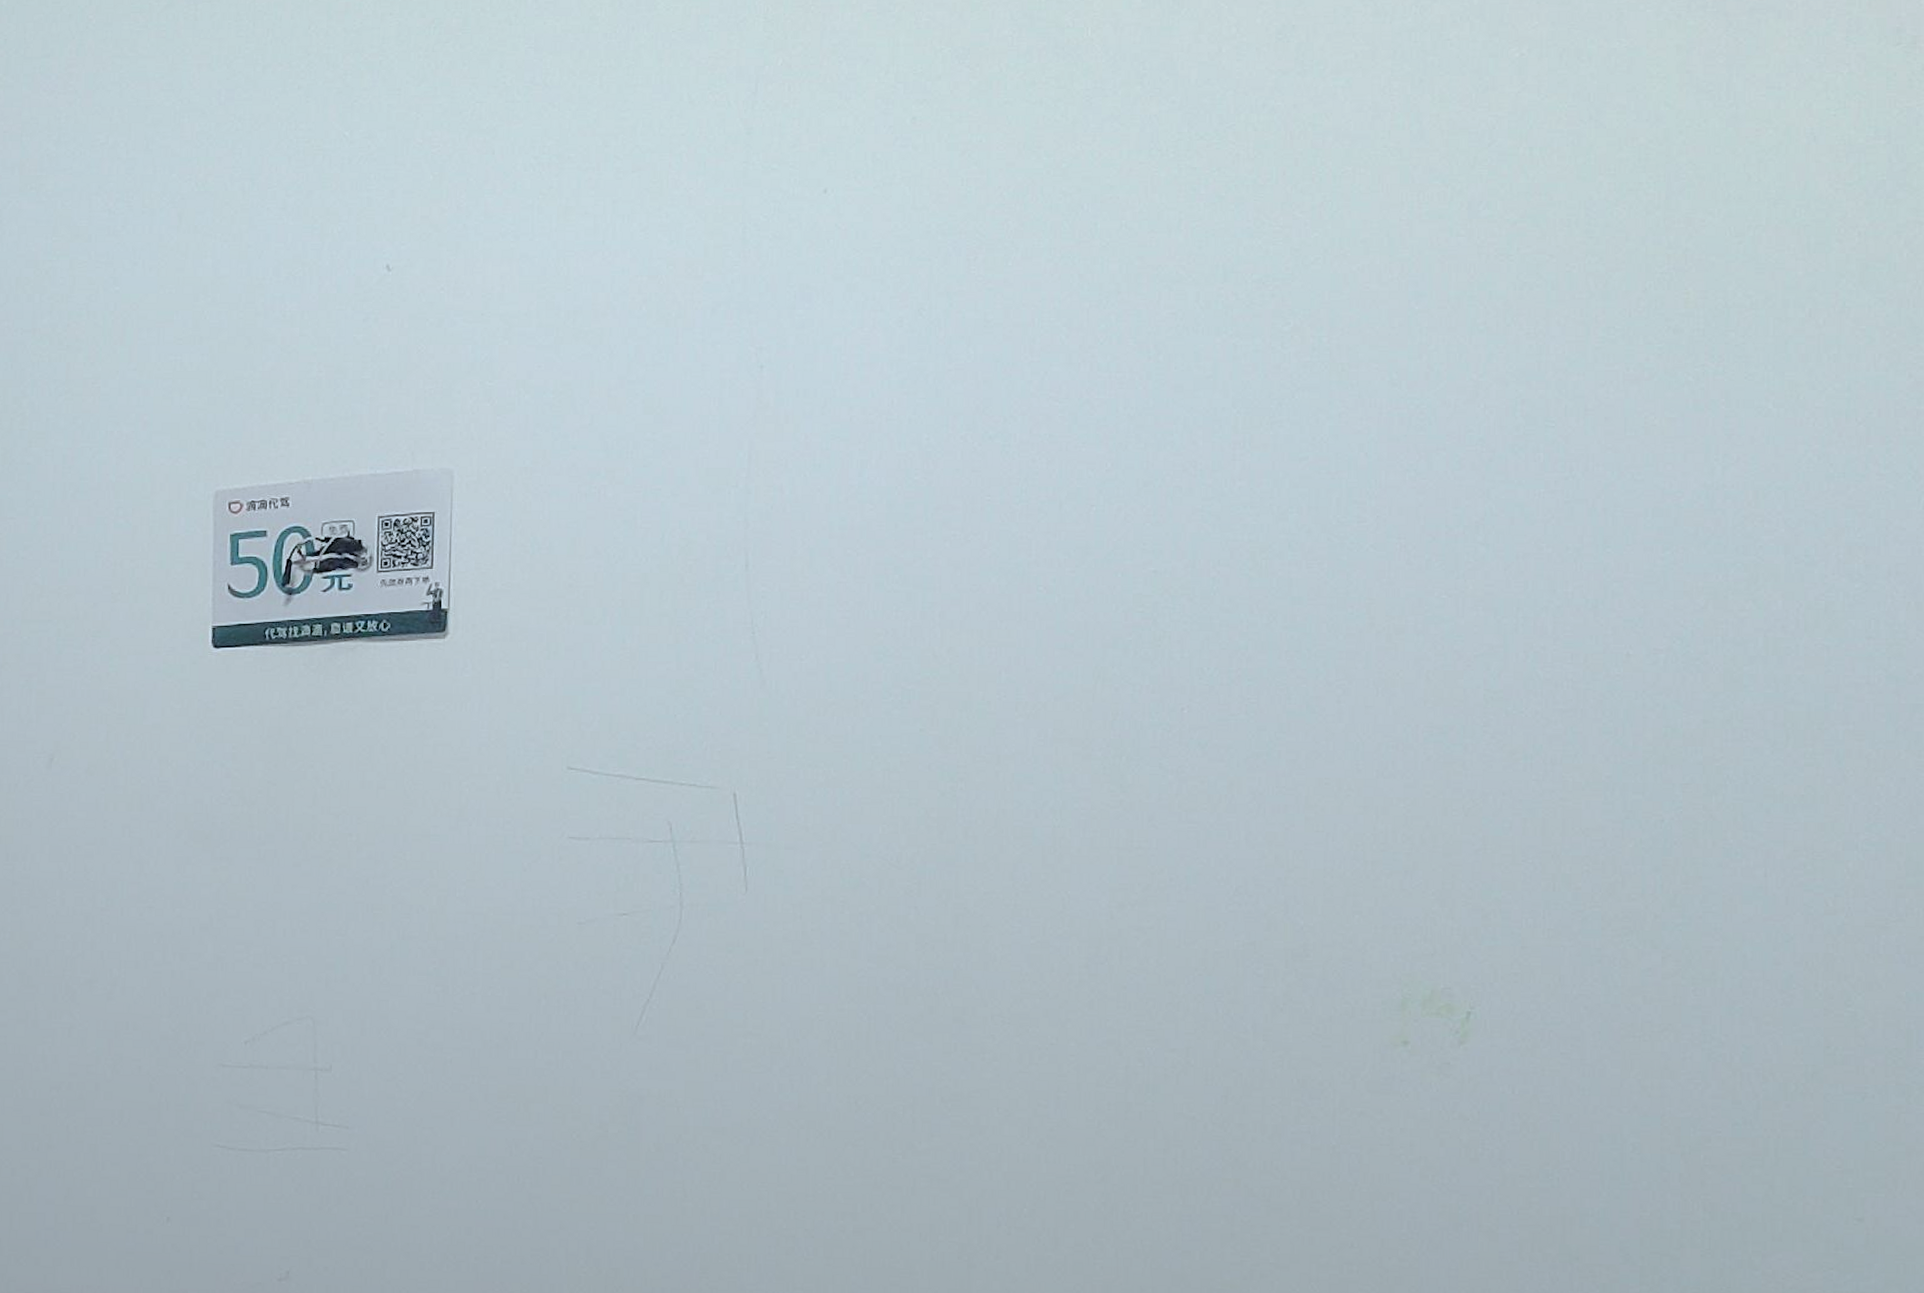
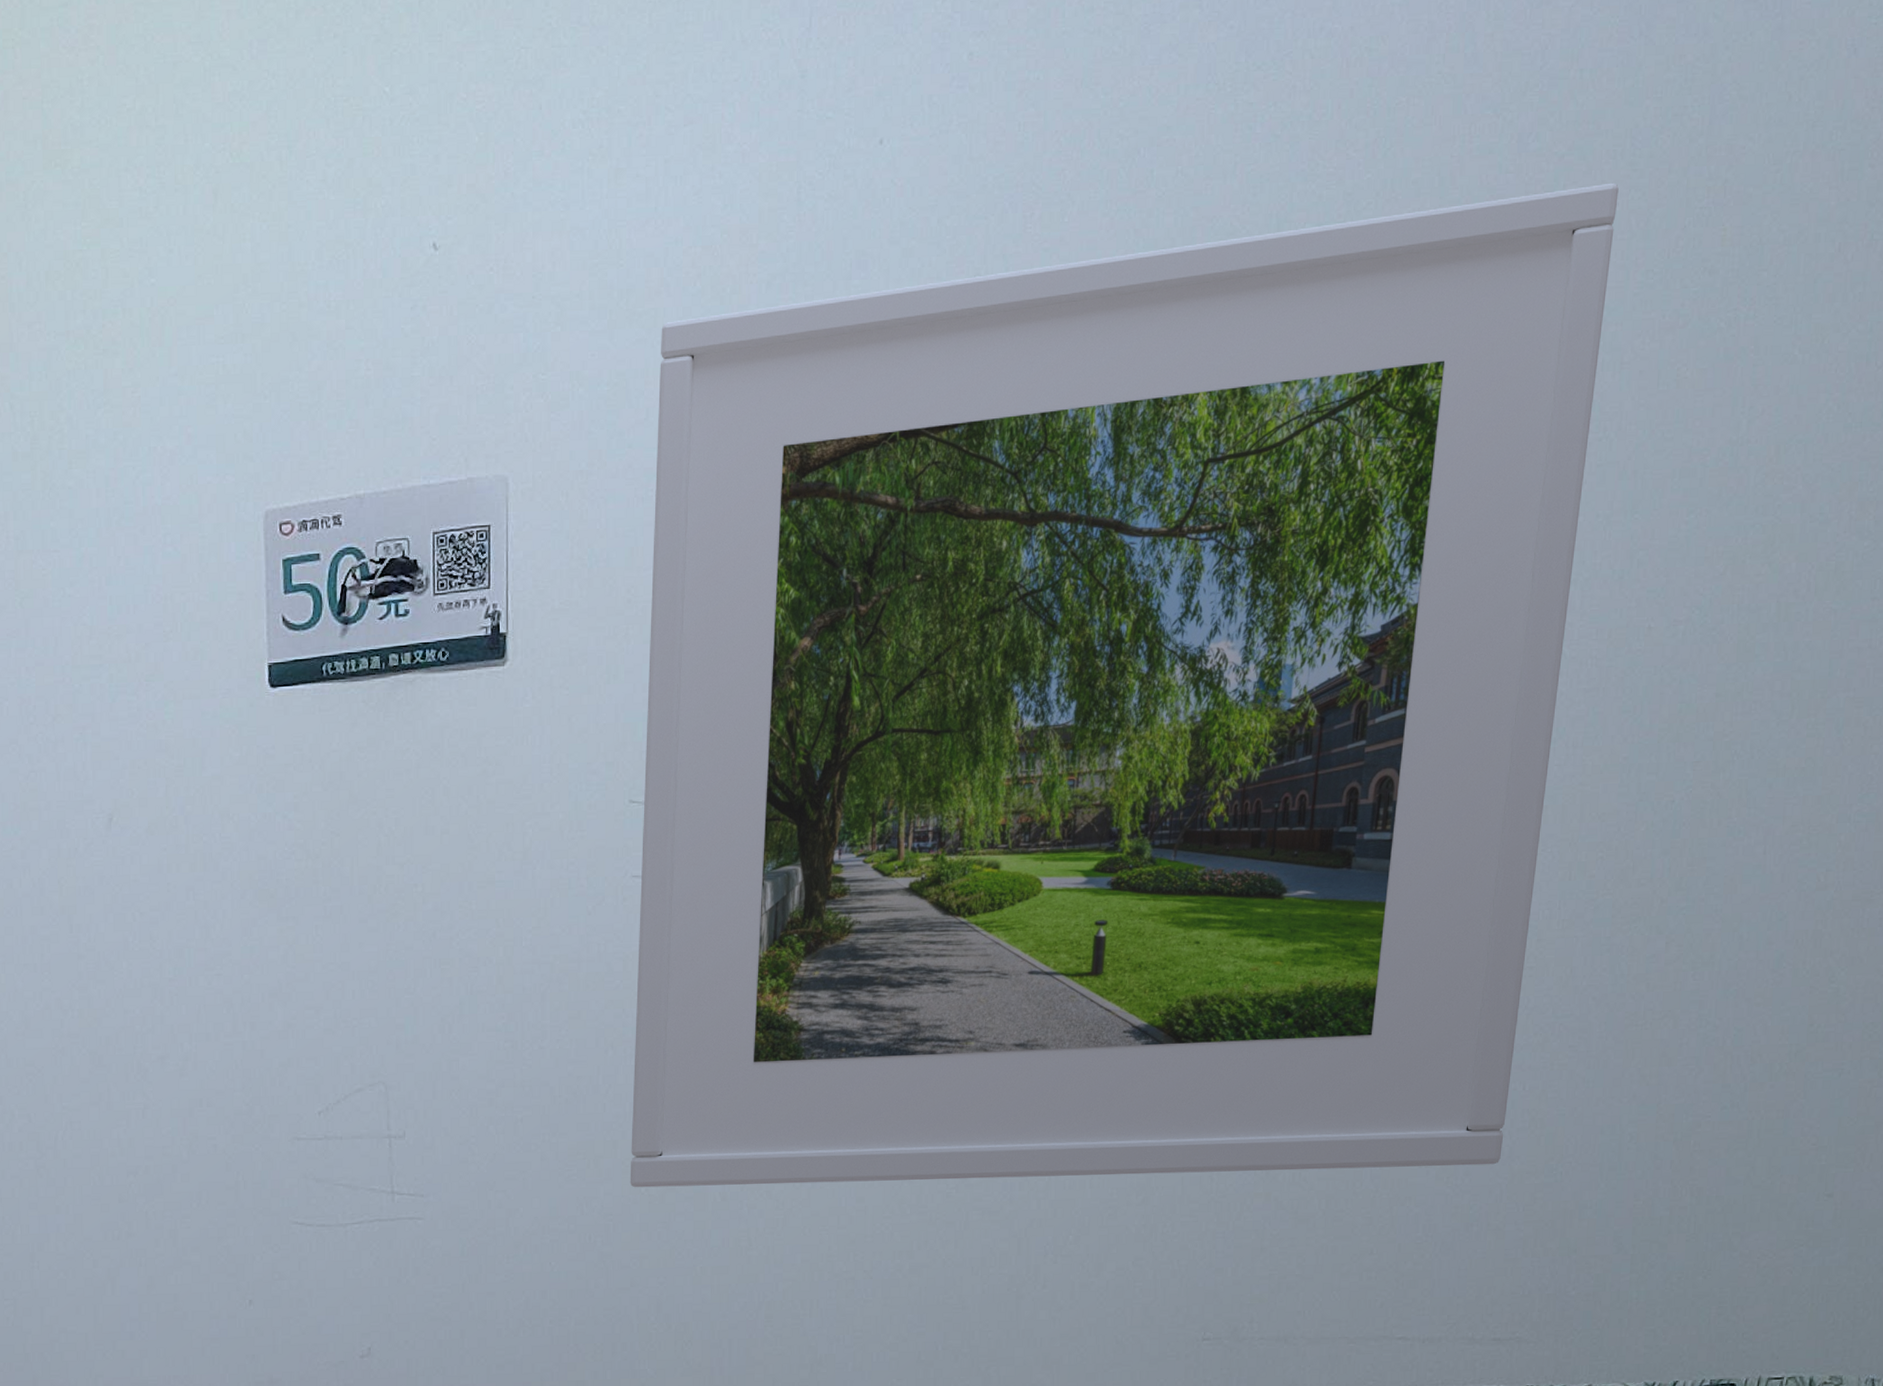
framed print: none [561,248,1575,1166] -> present [630,182,1619,1188]

